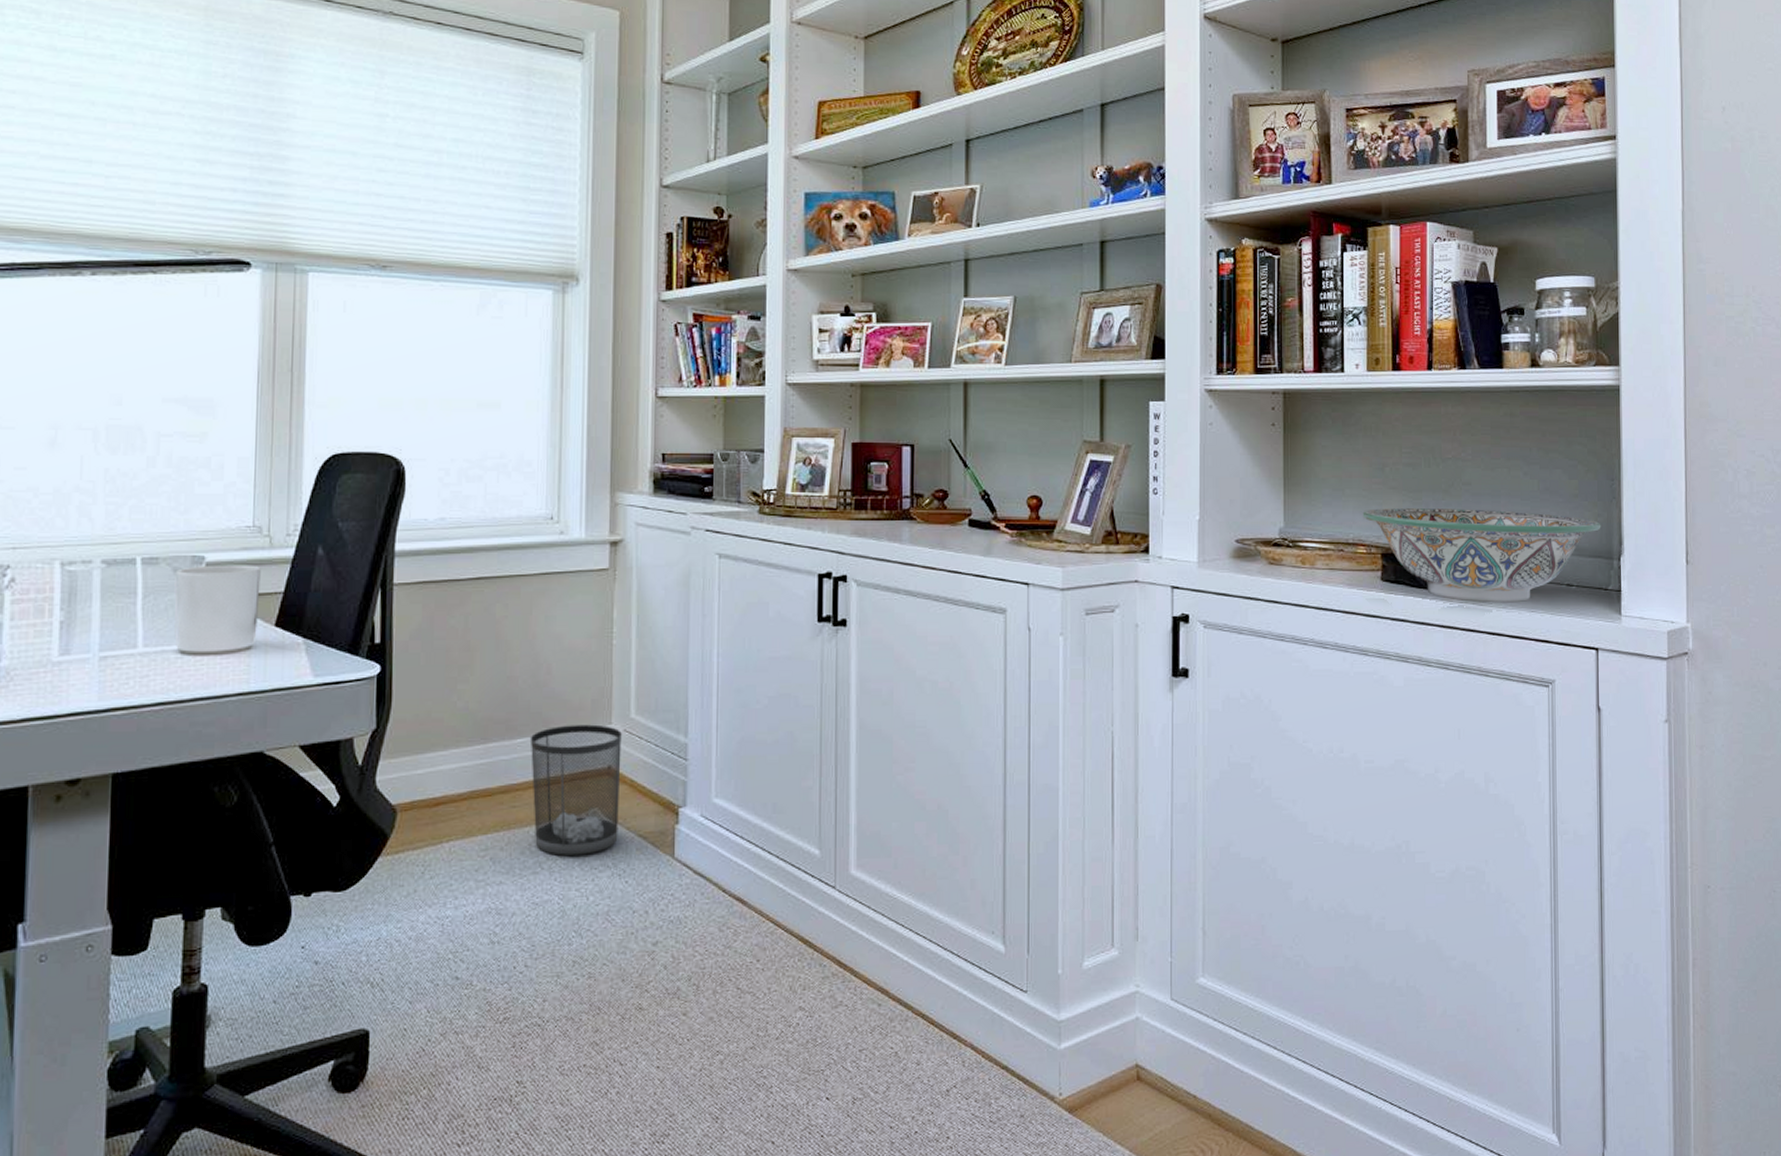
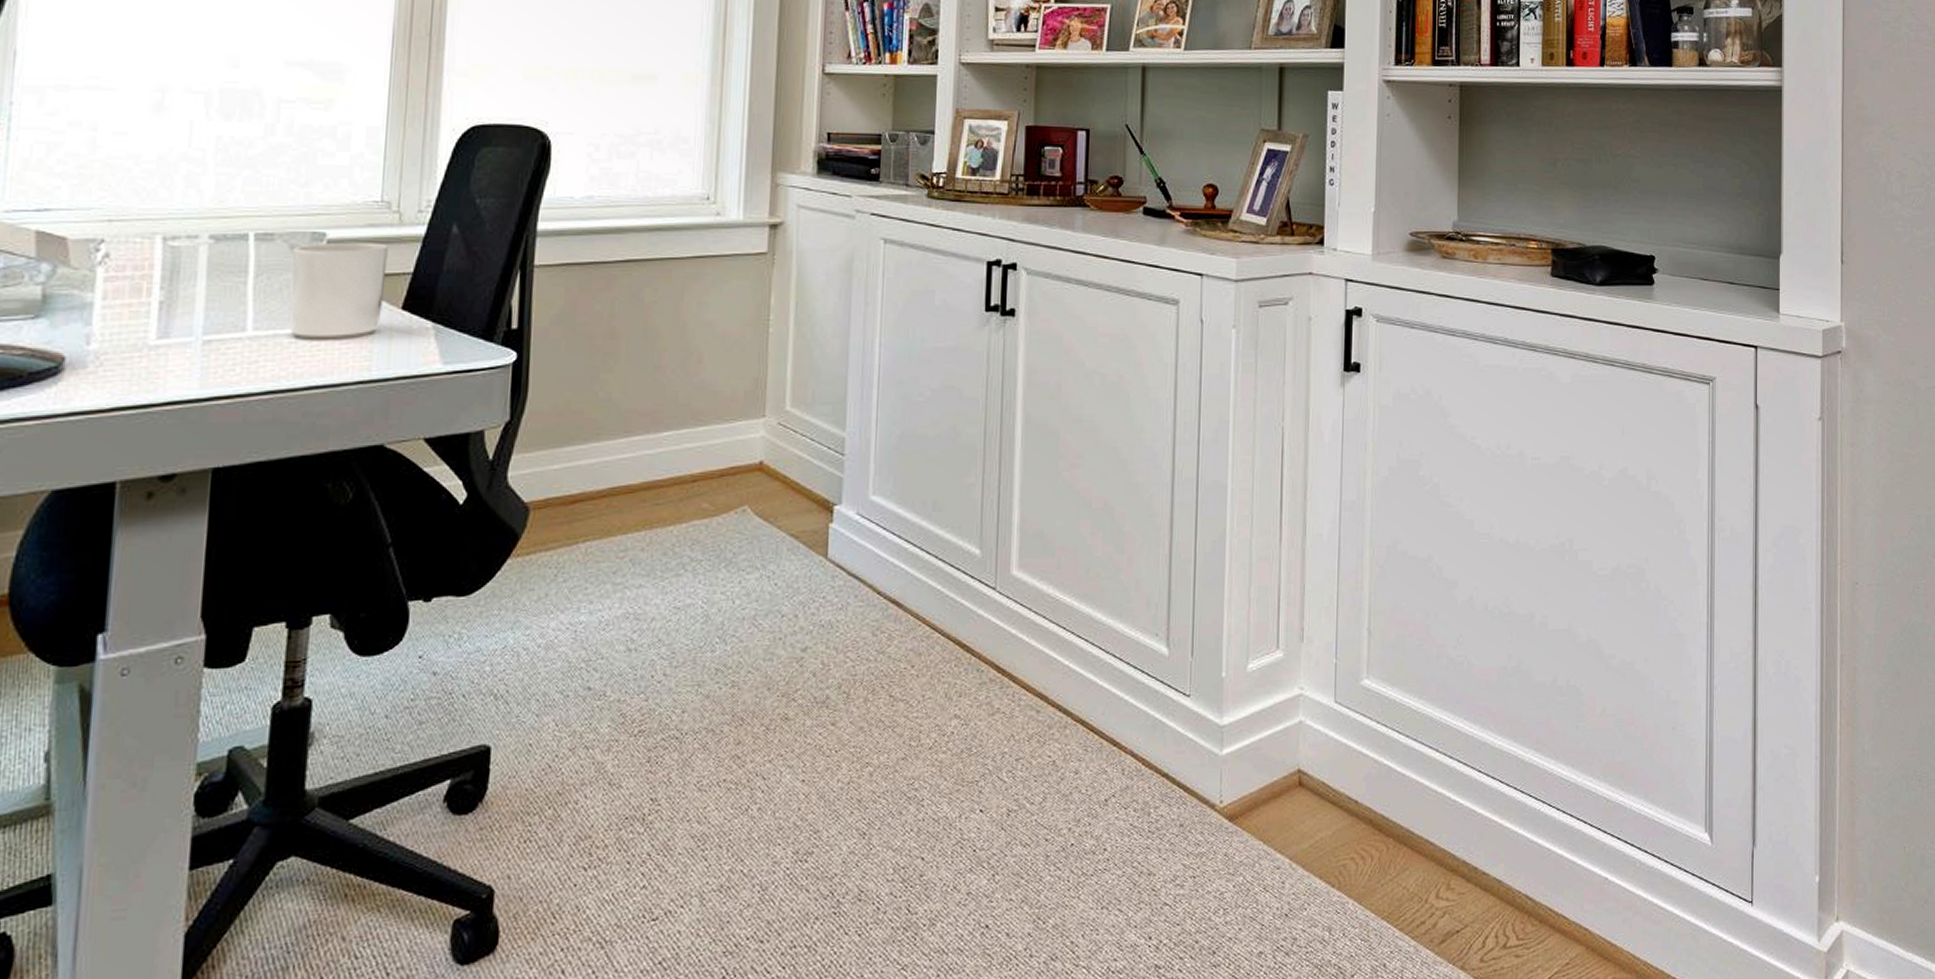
waste bin: present [530,724,622,856] -> none [676,417,776,556]
decorative bowl: present [1362,508,1601,603] -> none [1534,203,1762,300]

